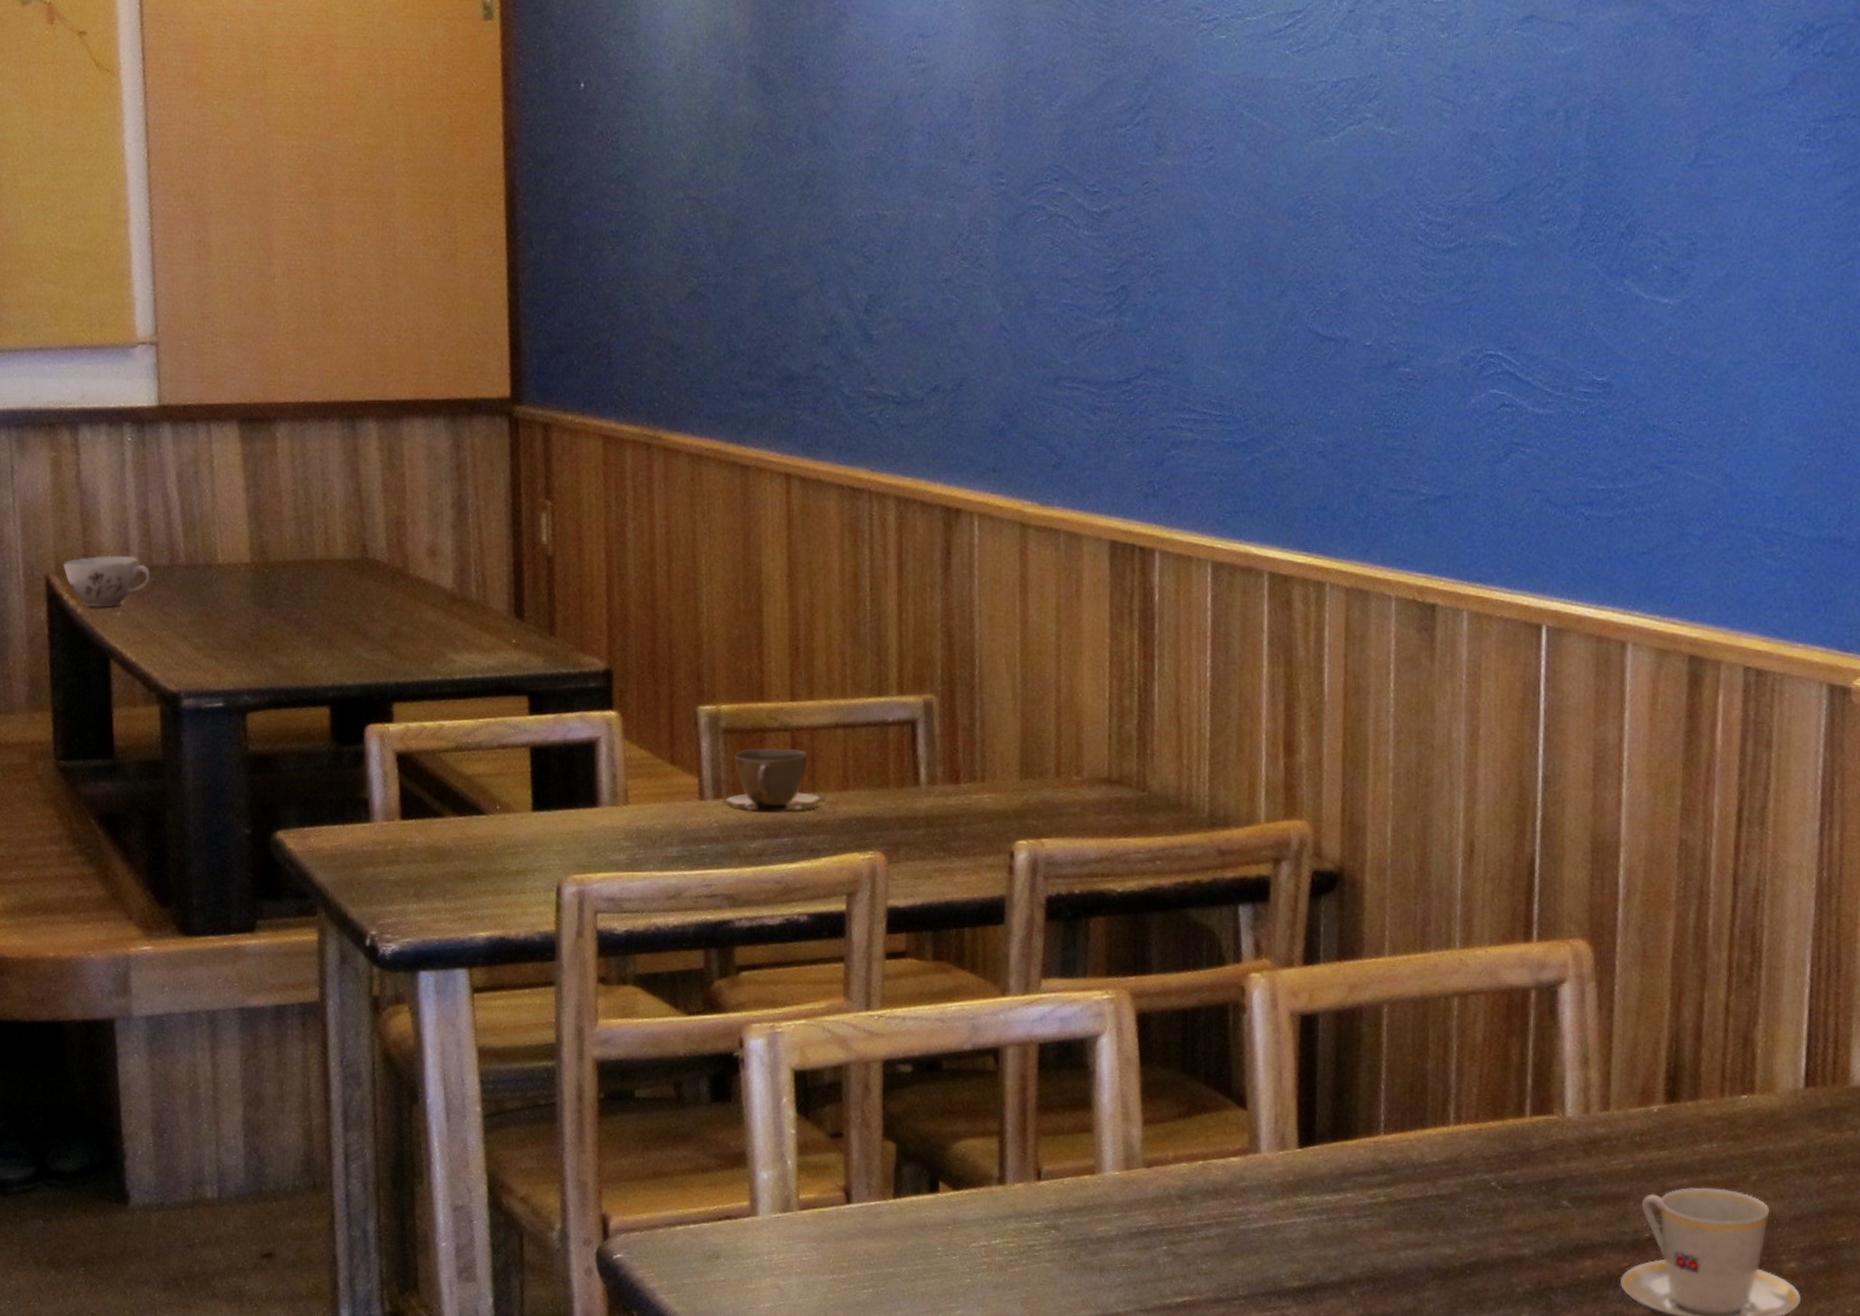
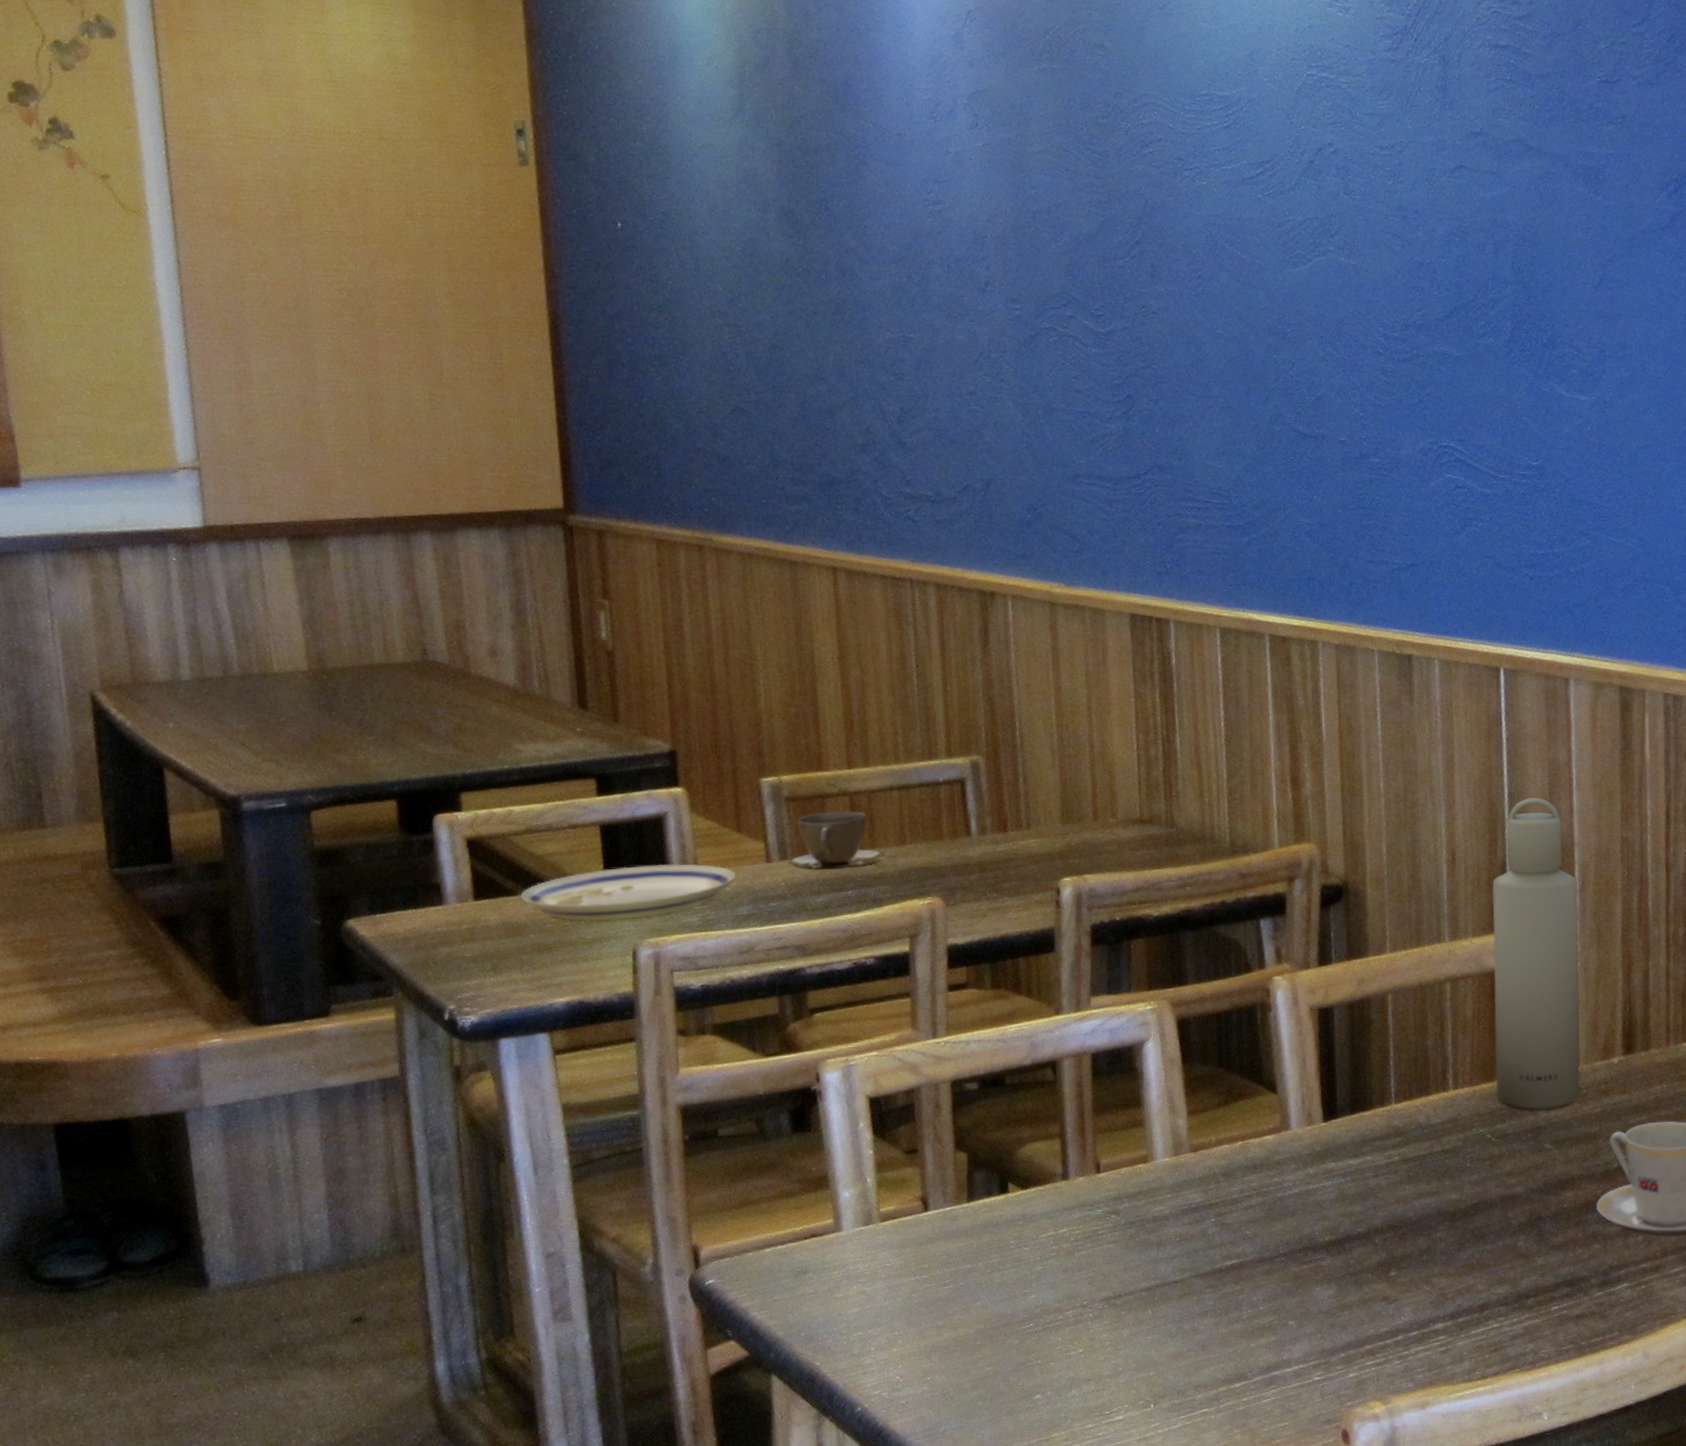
teacup: present [62,555,150,607] -> none [108,669,203,720]
plate: none [447,794,668,853] -> present [520,864,736,922]
bottle: none [1506,784,1621,1161] -> present [1492,797,1580,1111]

